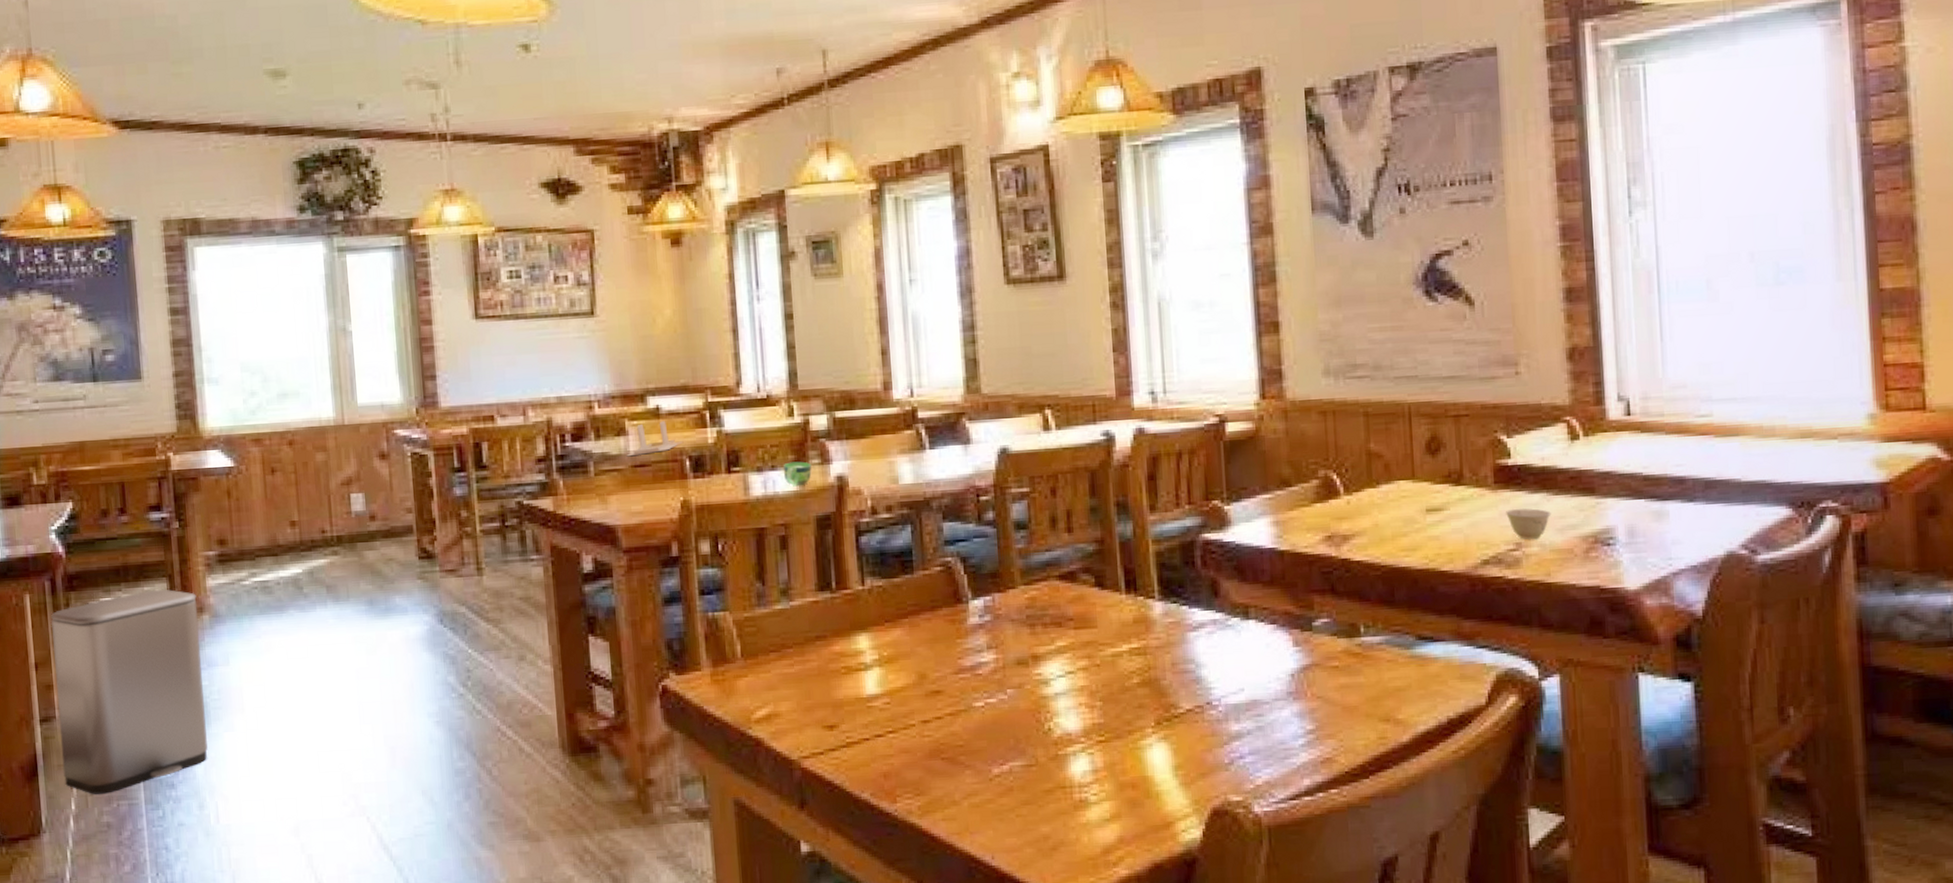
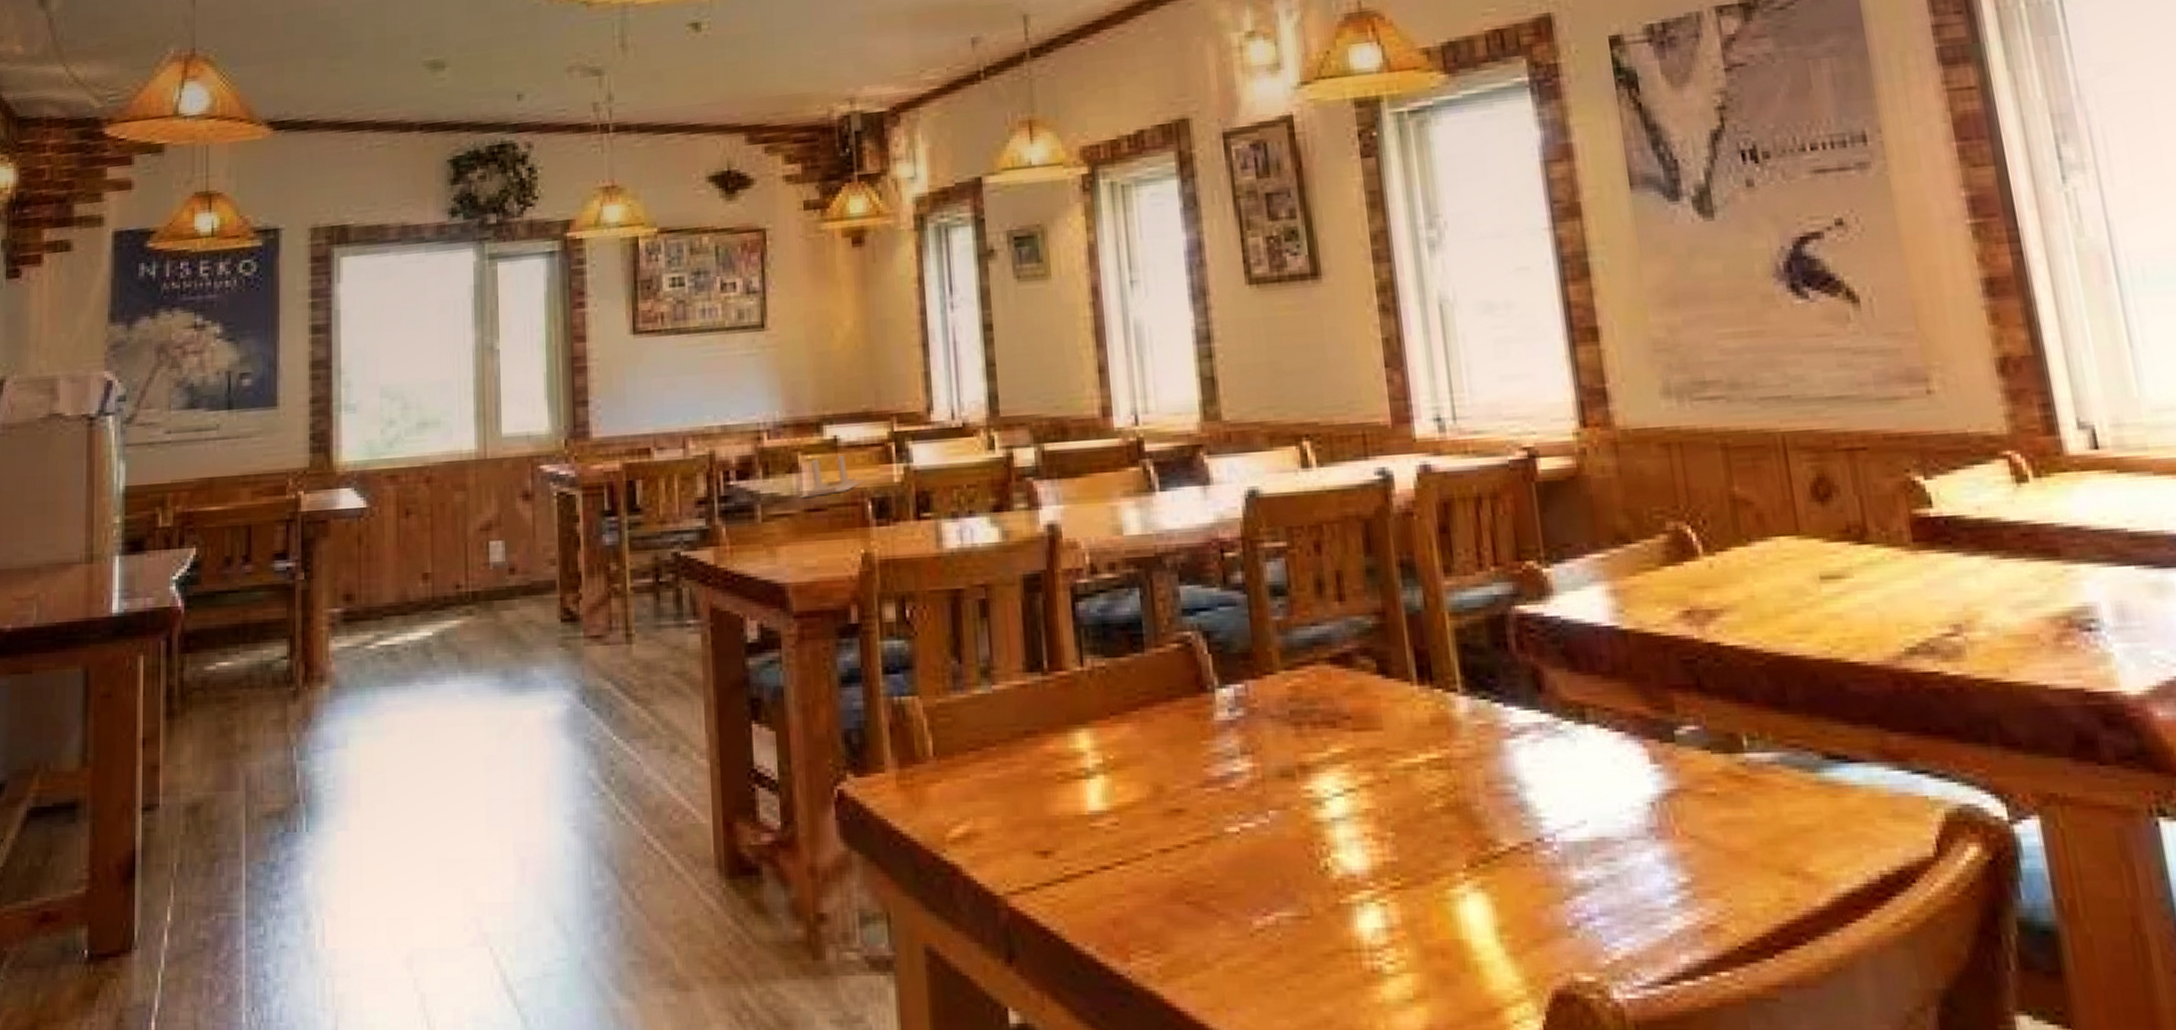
pedal bin: present [51,589,208,794] -> none [161,652,318,903]
cup: present [783,461,812,486] -> none [982,505,1017,536]
teacup: present [1506,508,1551,540] -> none [1934,577,2000,622]

